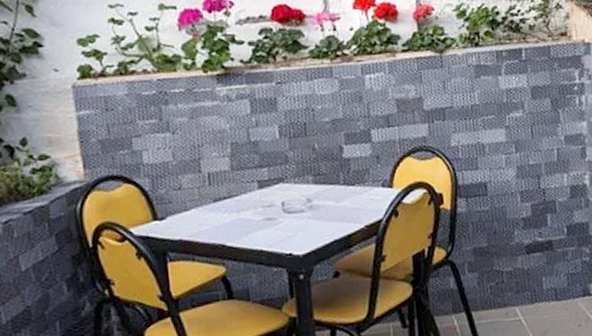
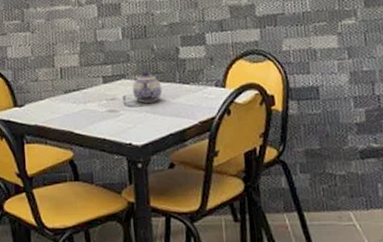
teapot: none [291,173,325,208] -> present [132,71,162,103]

